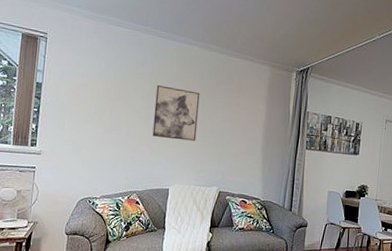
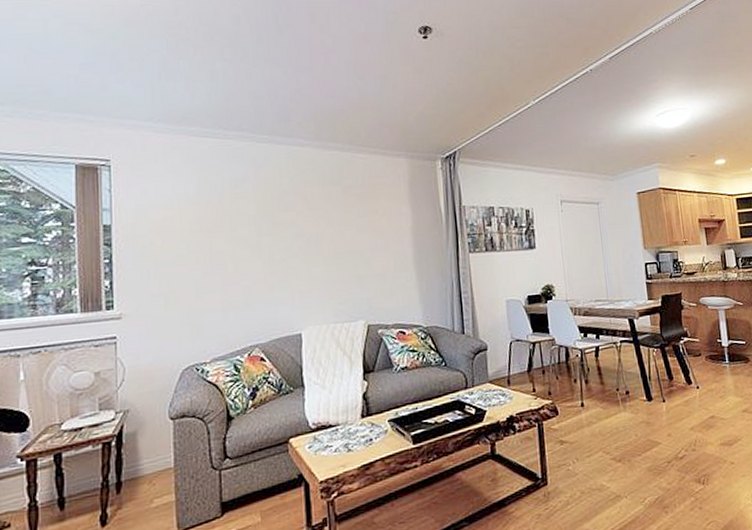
wall art: present [152,85,200,141] -> none [265,203,328,270]

